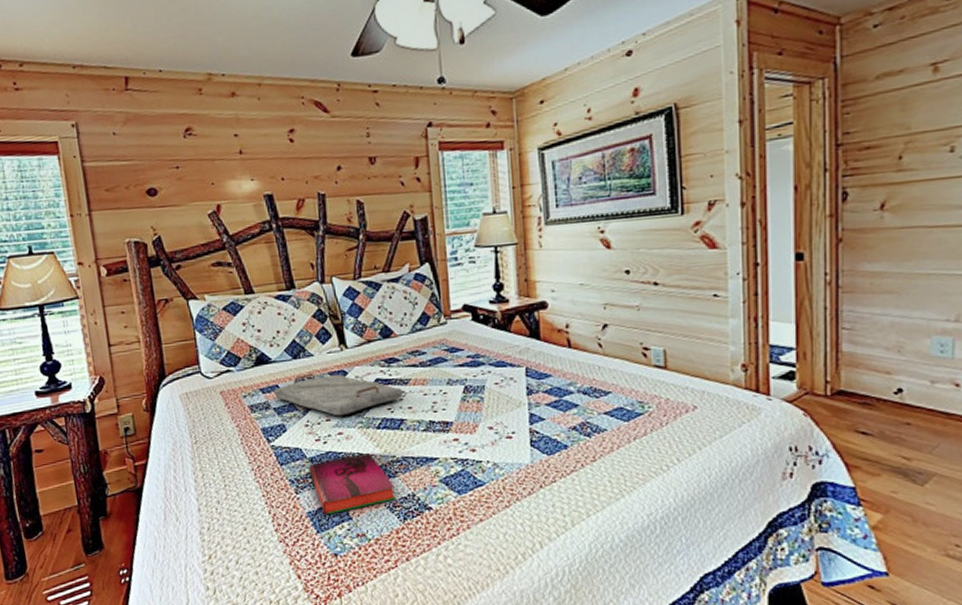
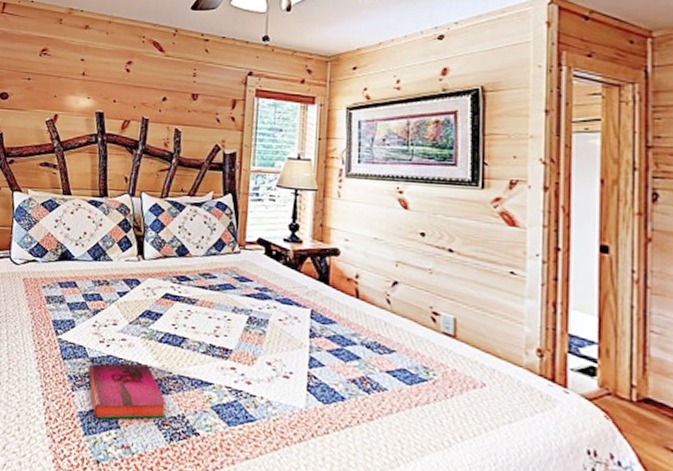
serving tray: present [273,373,404,416] -> none [70,276,190,323]

